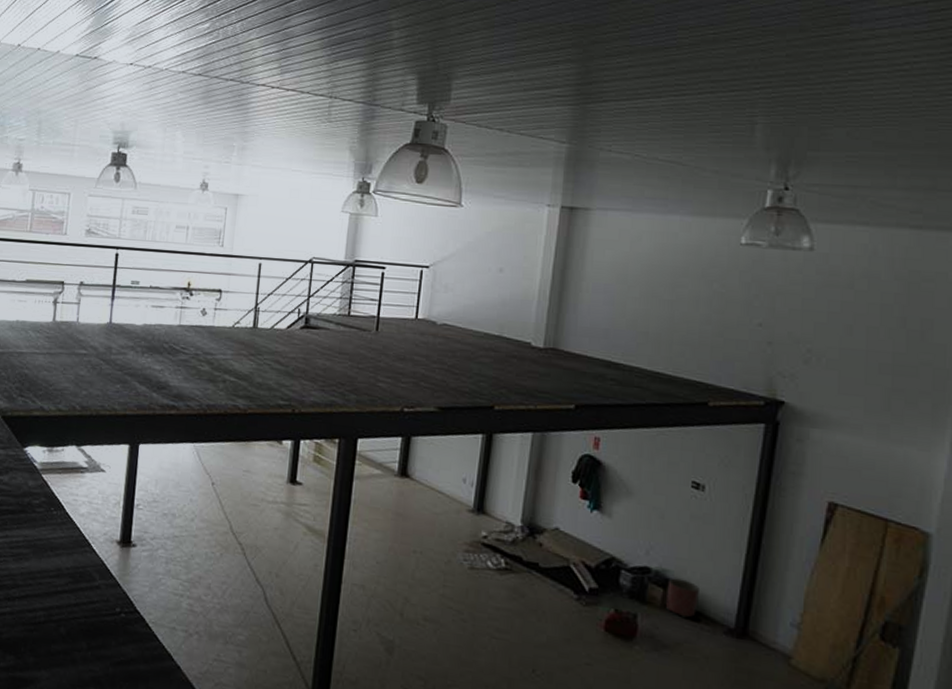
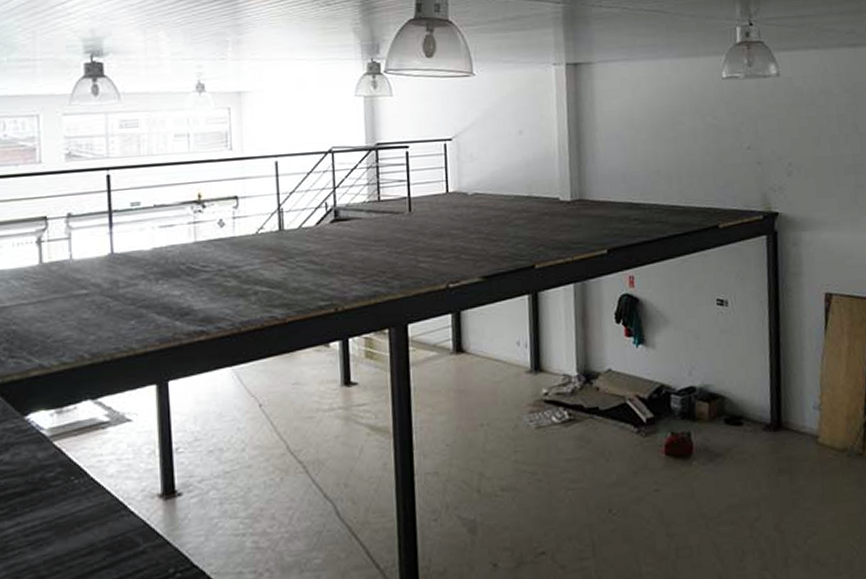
planter: present [666,578,701,618] -> none [711,390,739,425]

